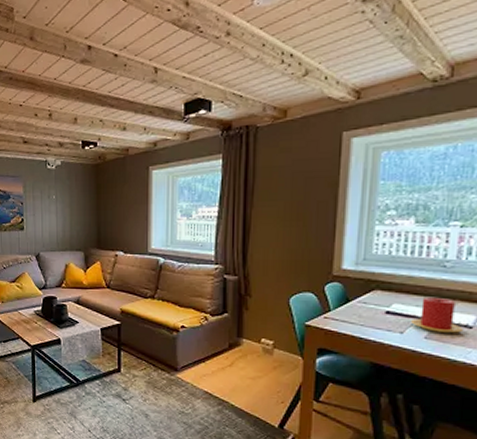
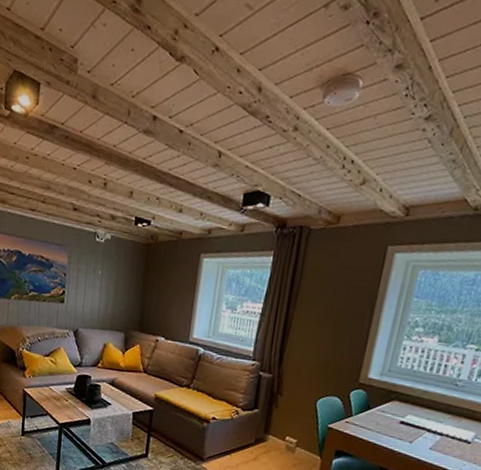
candle: present [411,296,463,333] -> none [420,411,463,447]

